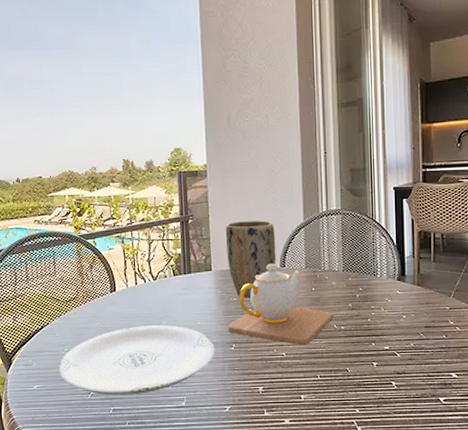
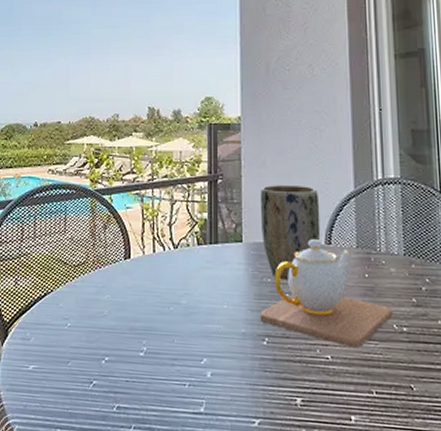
plate: present [58,325,215,396] -> none [58,303,244,391]

